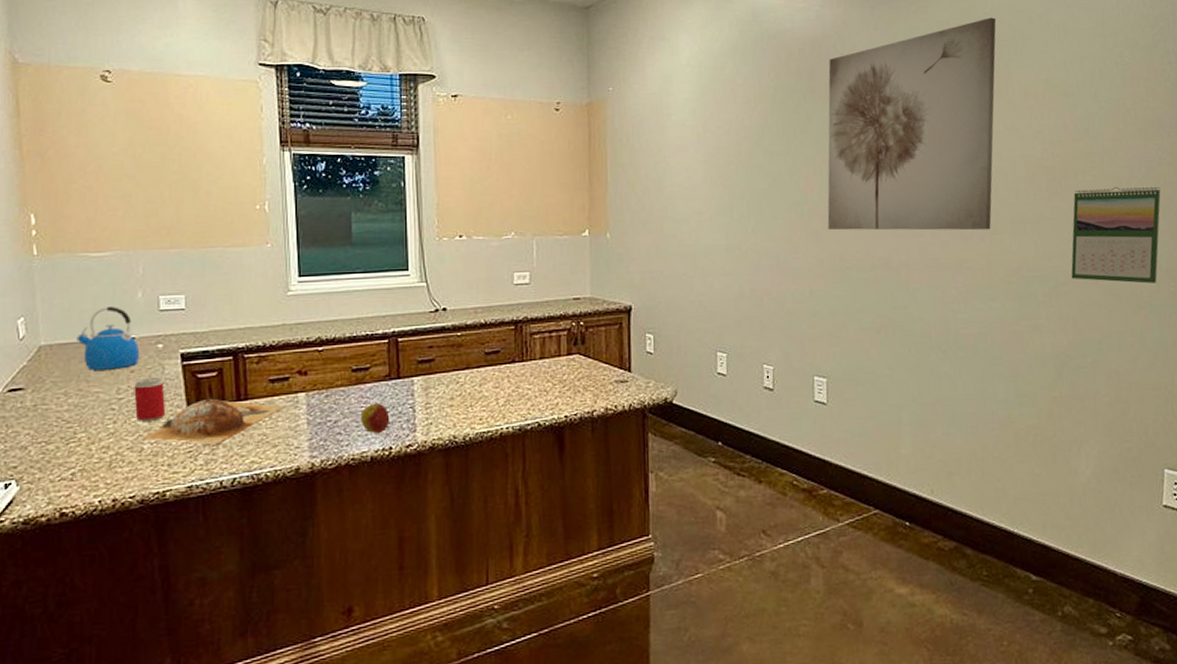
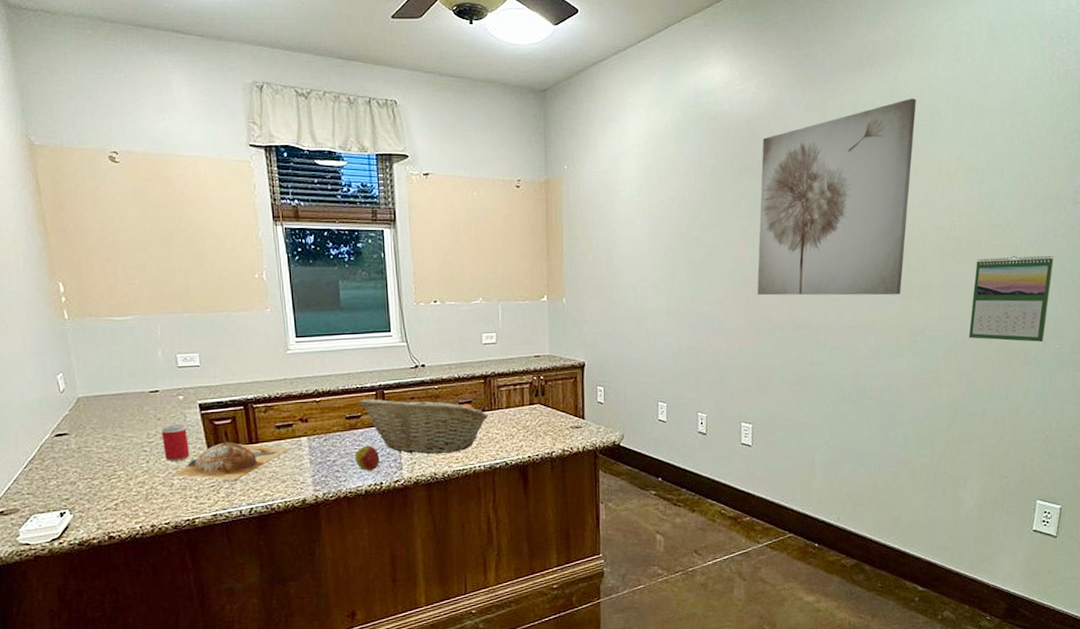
kettle: present [76,307,140,370] -> none [109,364,164,418]
fruit basket: none [369,345,520,414] -> present [360,396,489,454]

